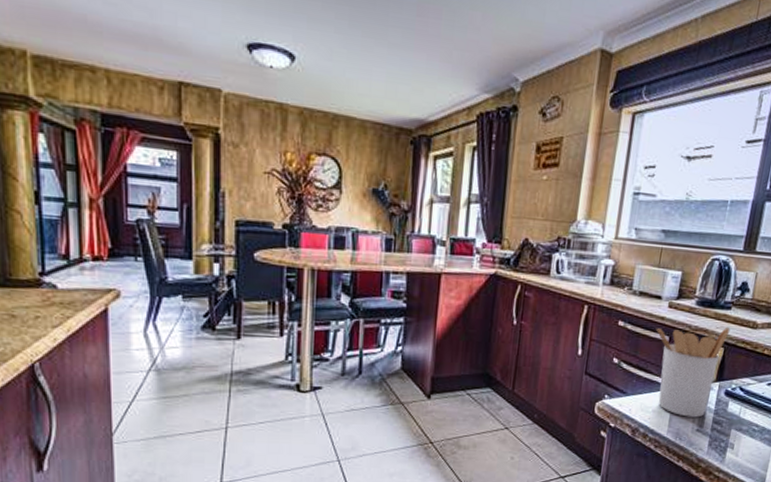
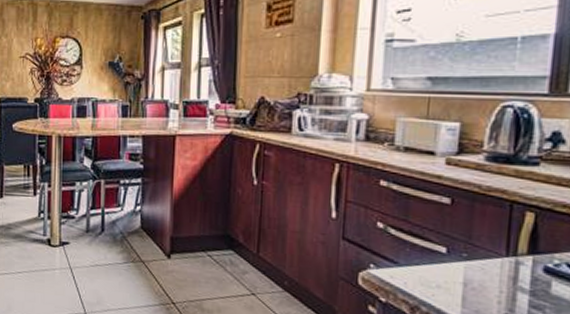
utensil holder: present [656,326,731,418] -> none [432,186,542,299]

